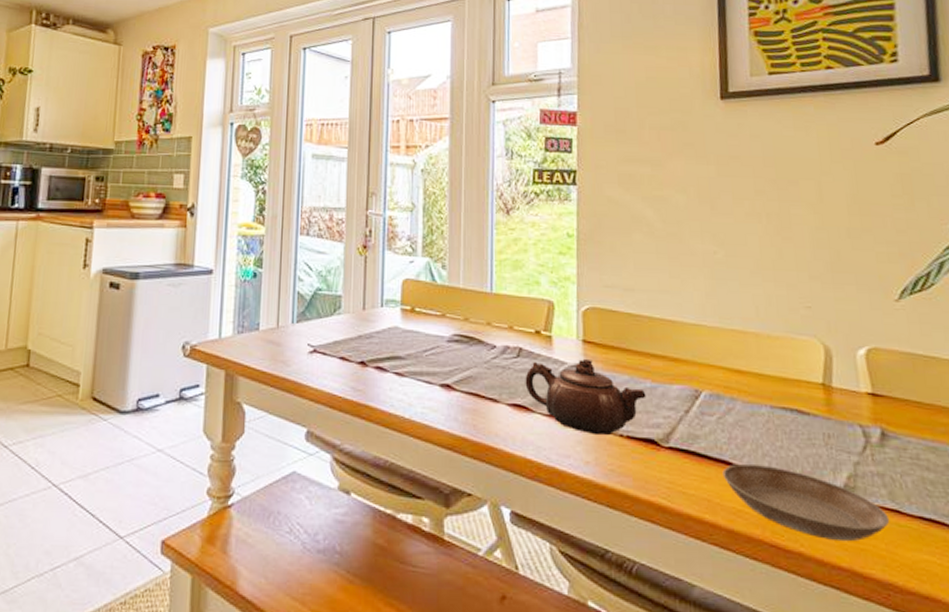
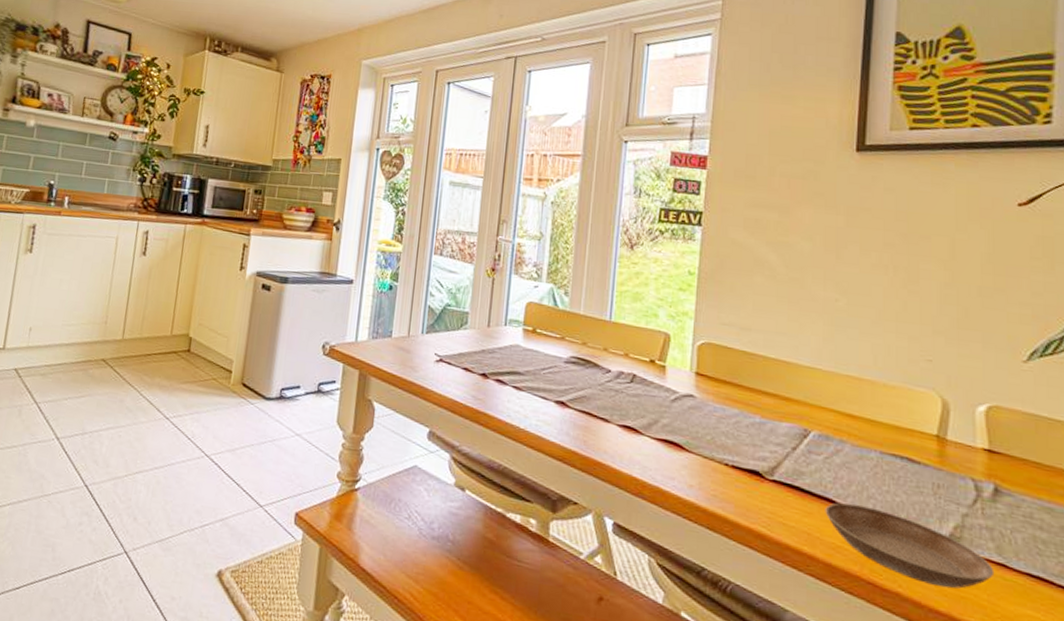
teapot: present [525,358,646,436] -> none [636,389,755,463]

